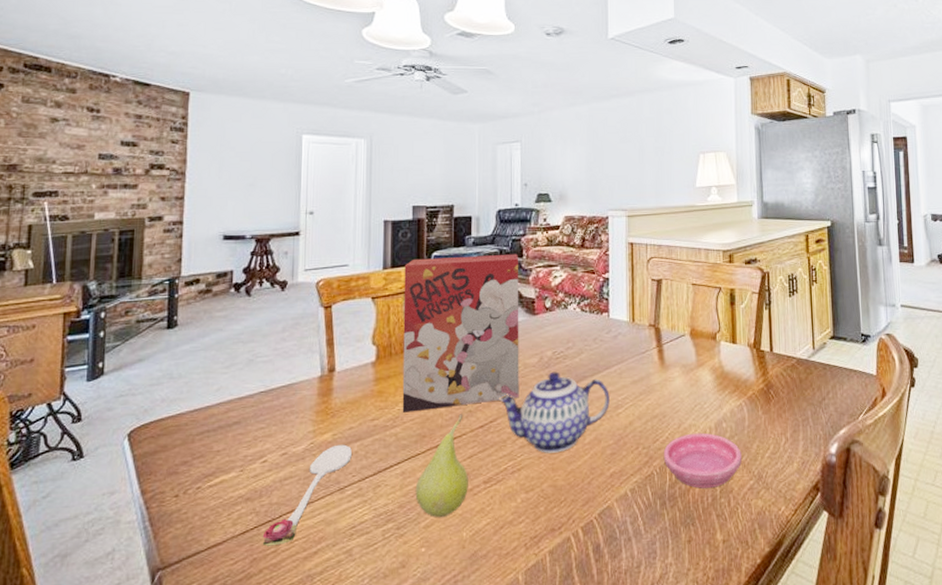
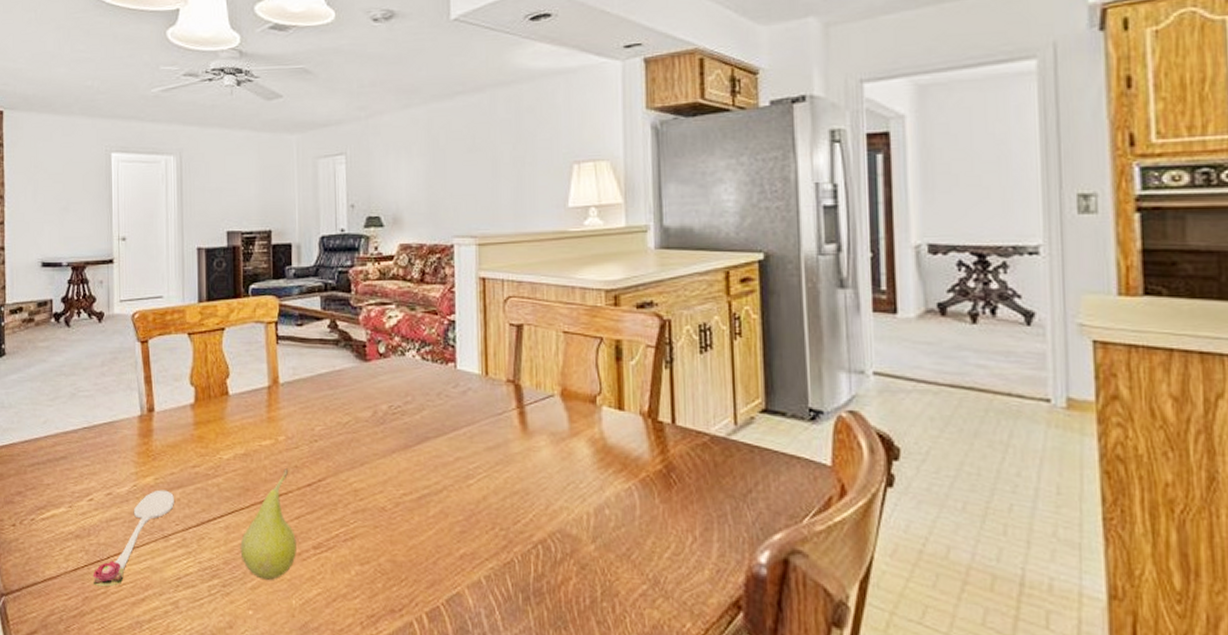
cereal box: present [402,253,519,413] -> none [220,288,351,462]
teapot: present [499,371,610,453] -> none [328,429,458,524]
saucer: present [663,432,742,489] -> none [526,517,631,588]

